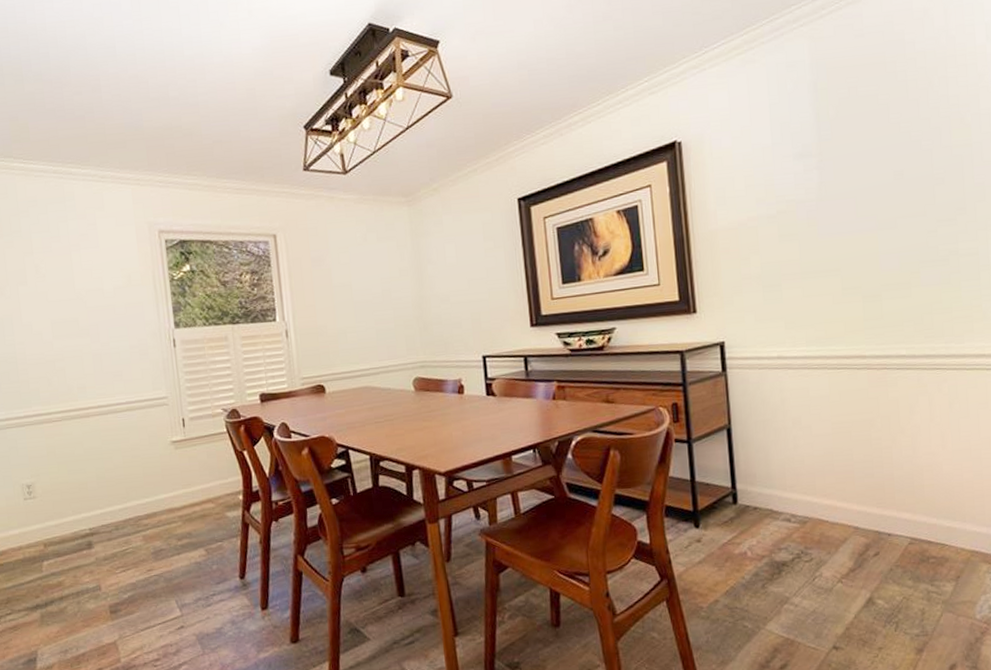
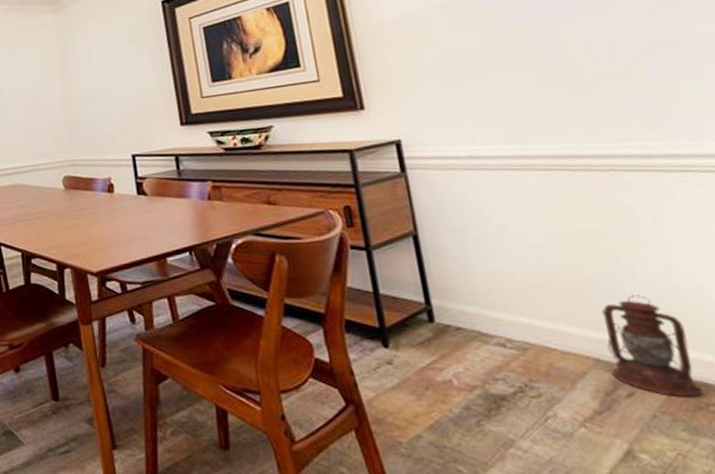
lantern: none [864,473,926,554] -> present [601,295,703,398]

